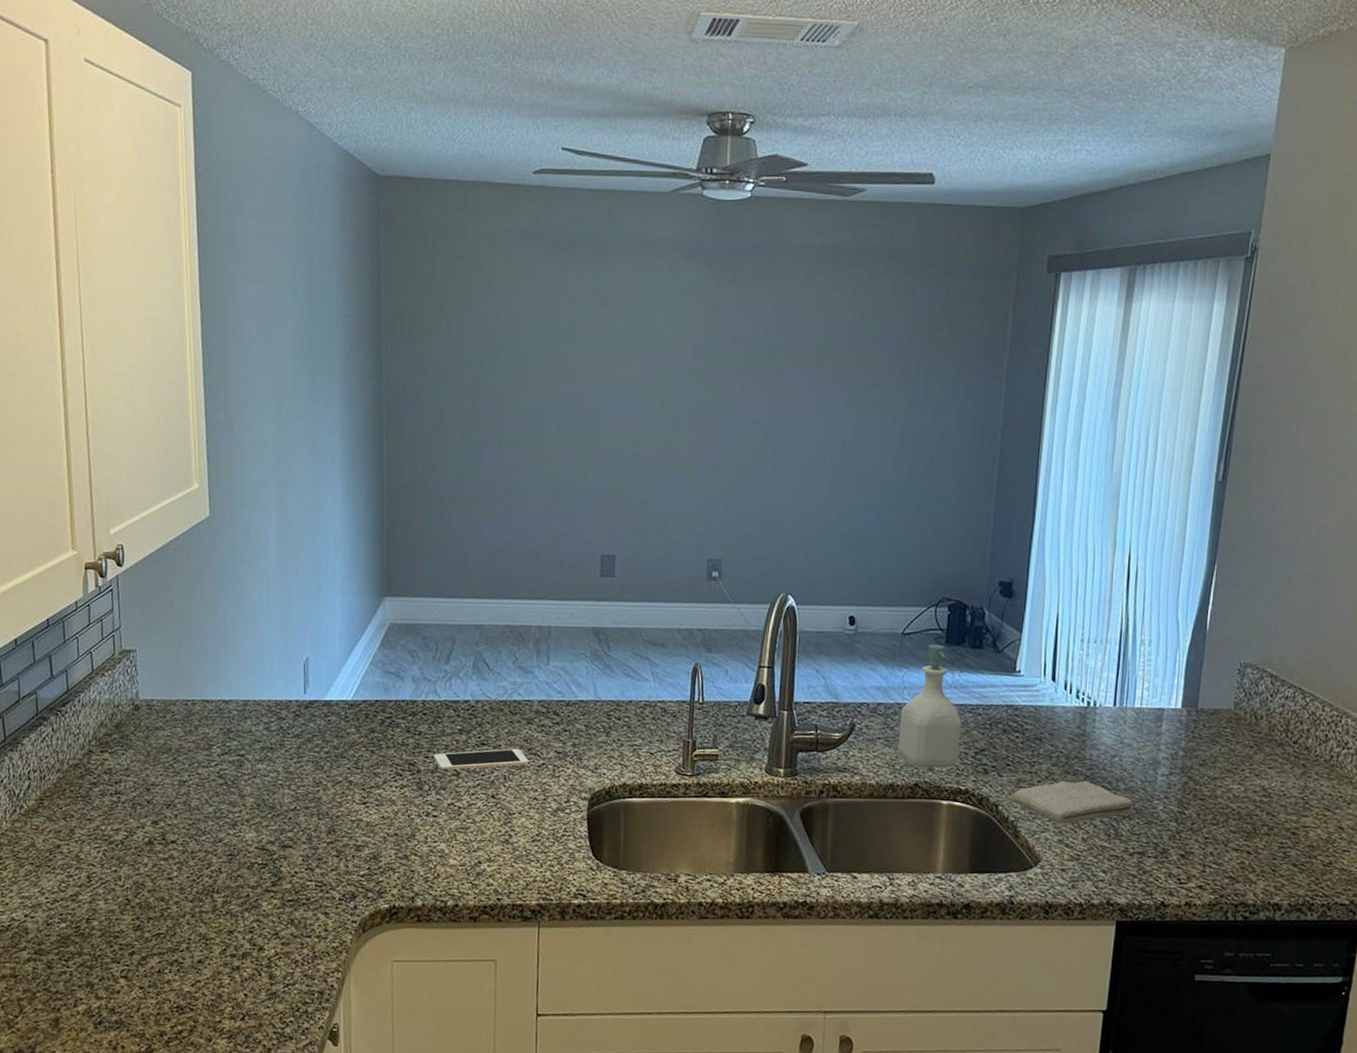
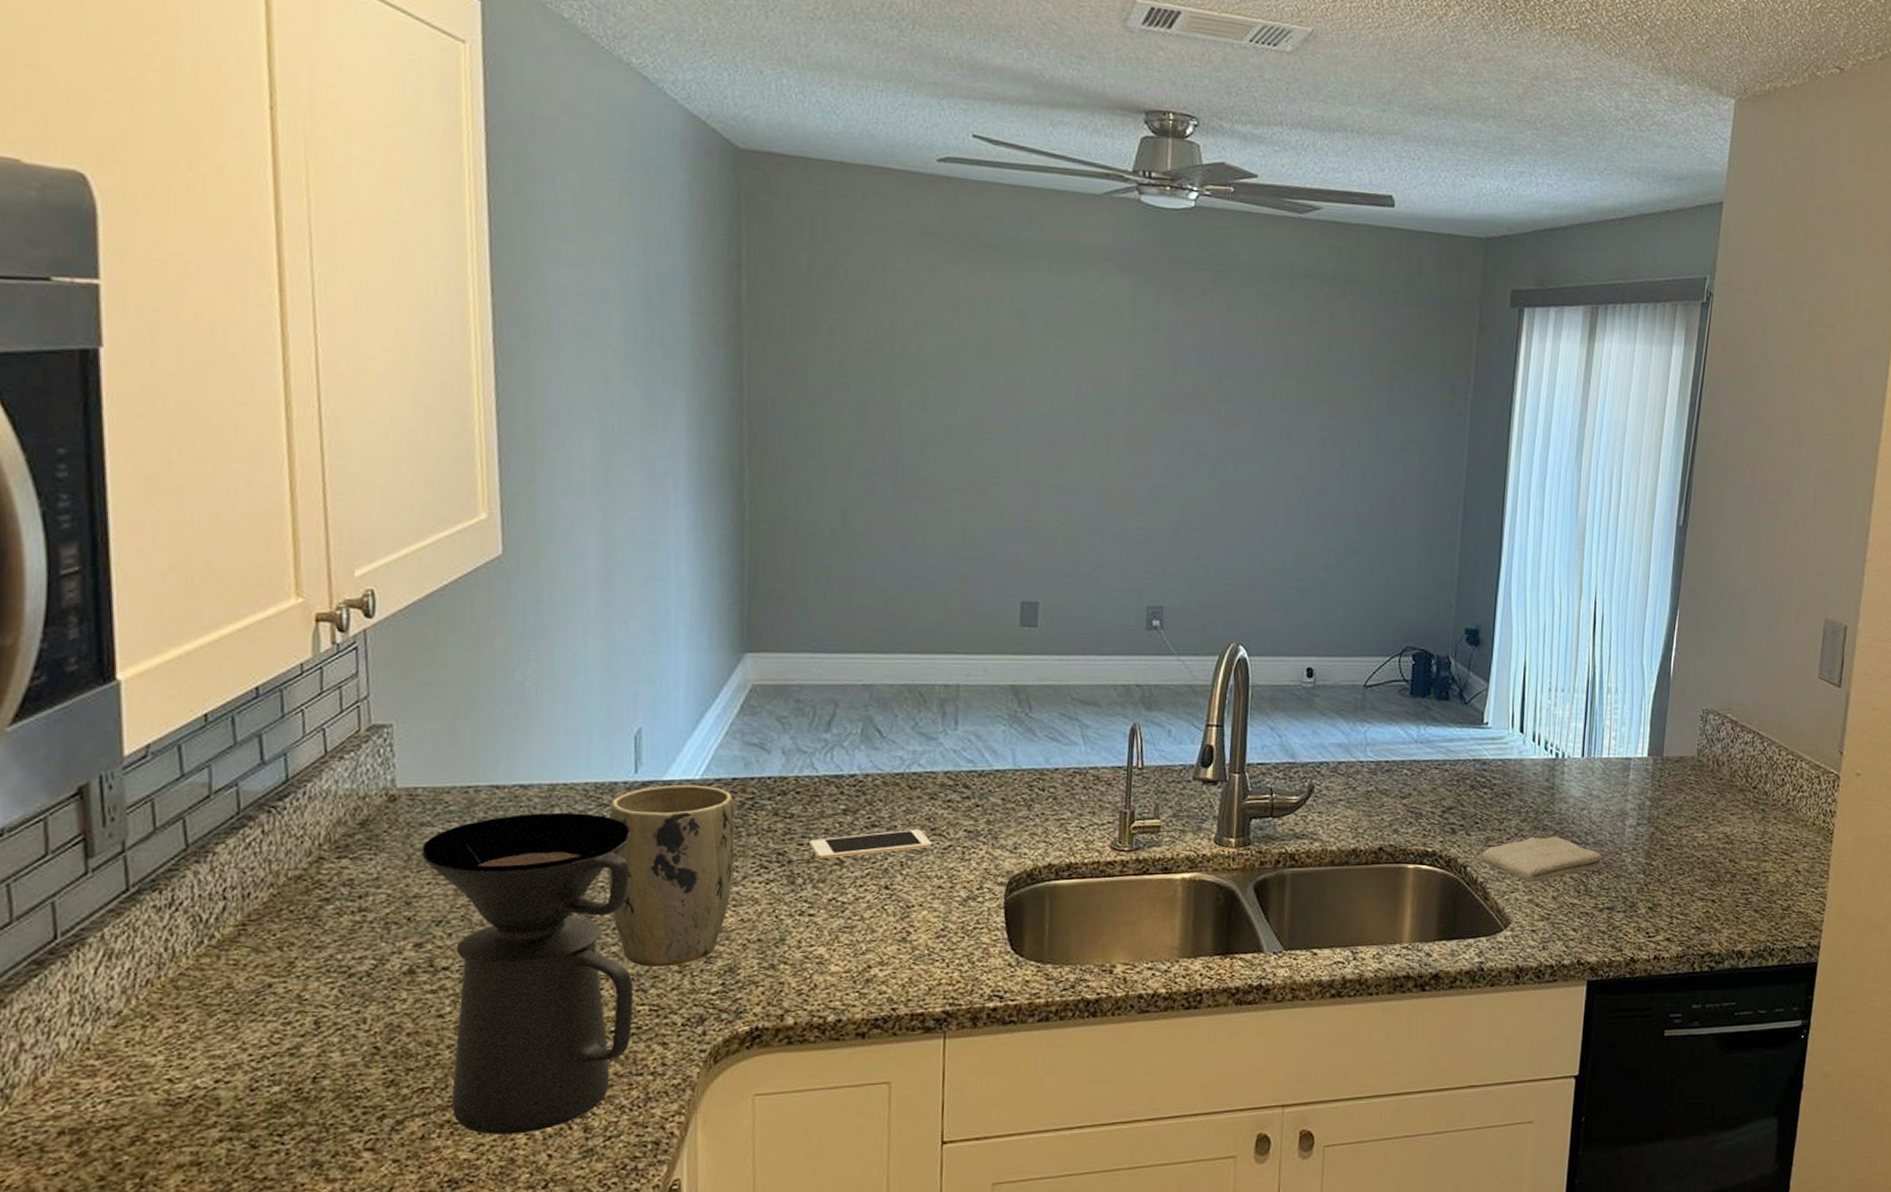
coffee maker: none [156,723,304,976] -> present [421,812,634,1135]
plant pot: none [284,704,378,852] -> present [607,784,735,967]
soap bottle: present [898,644,961,768] -> none [1361,696,1428,830]

